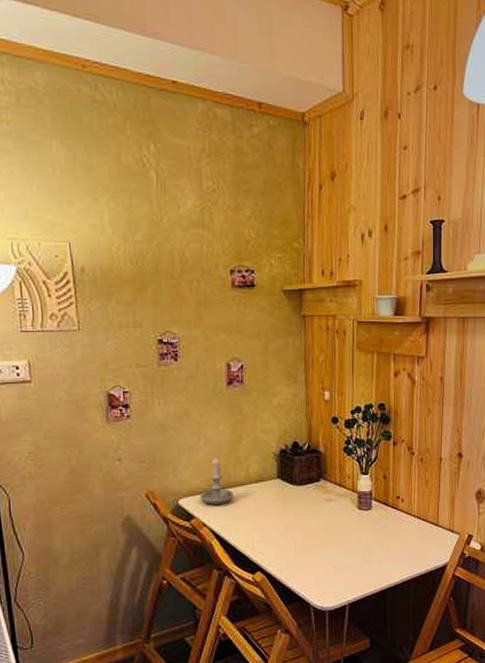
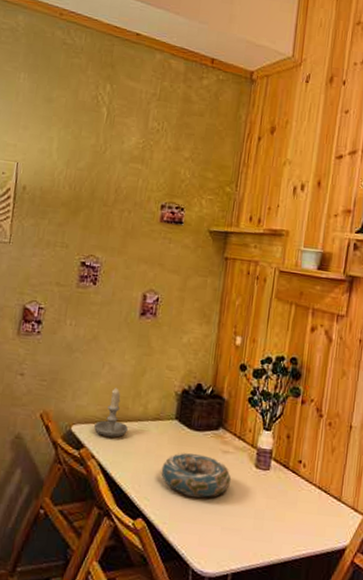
decorative bowl: none [271,506,337,545] -> present [161,452,231,498]

